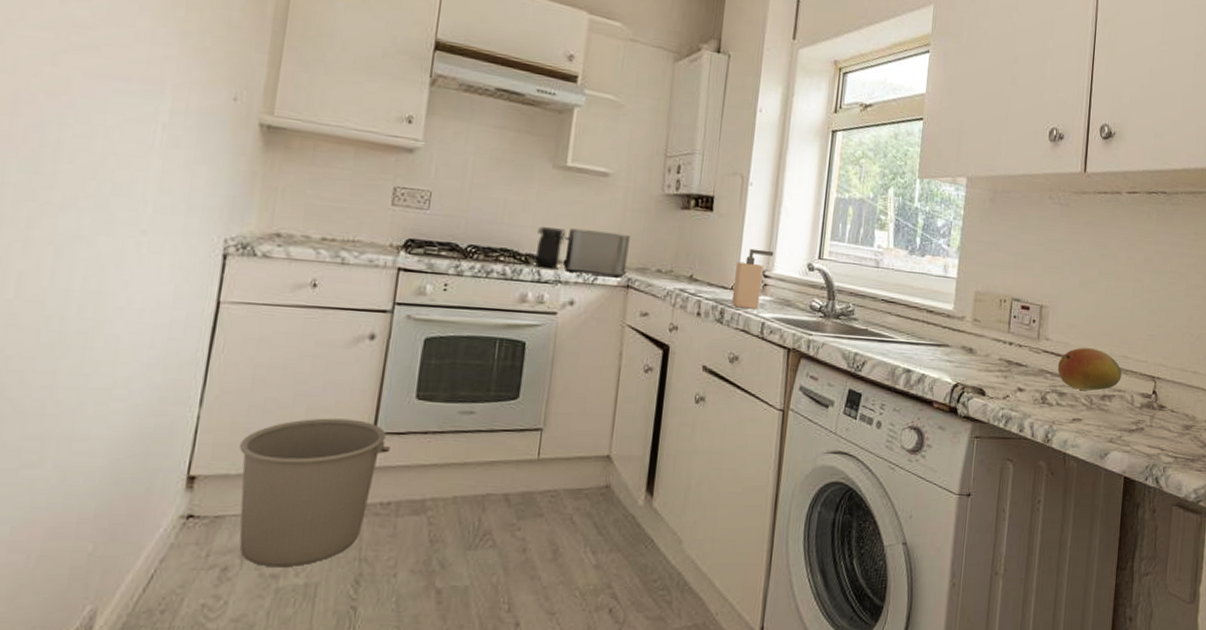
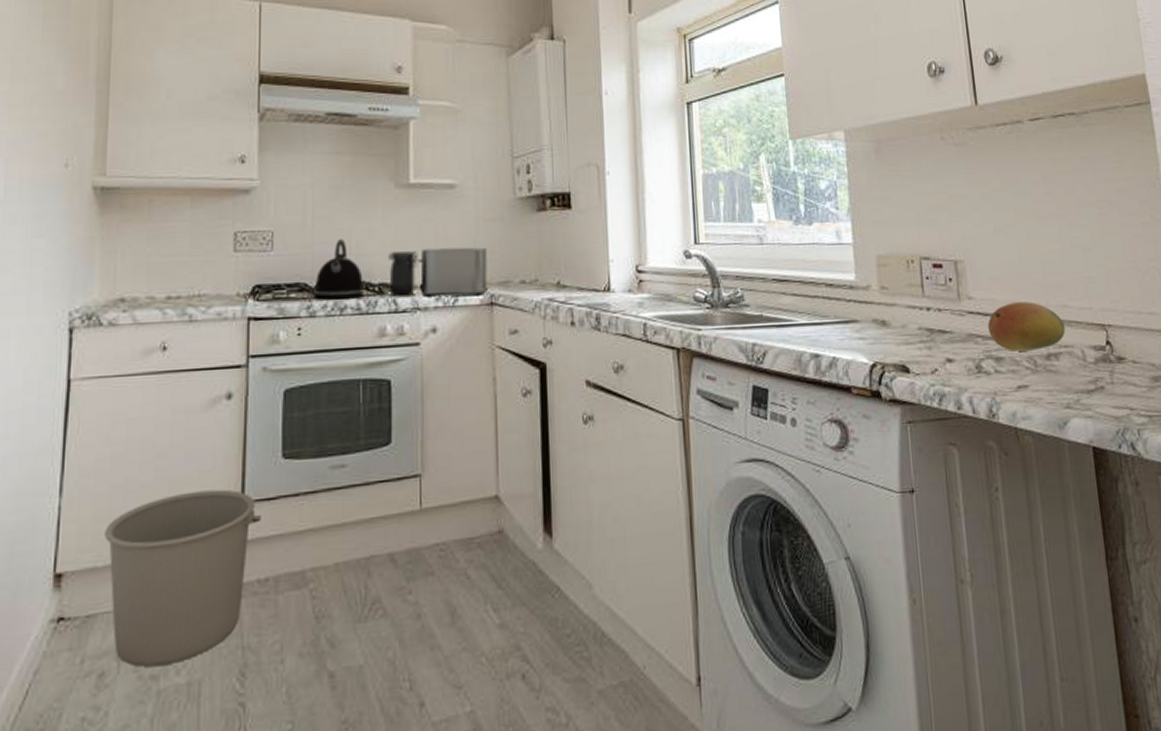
kettle: none [463,208,512,265] -> present [314,239,365,300]
soap dispenser: present [731,248,774,309] -> none [605,242,645,311]

